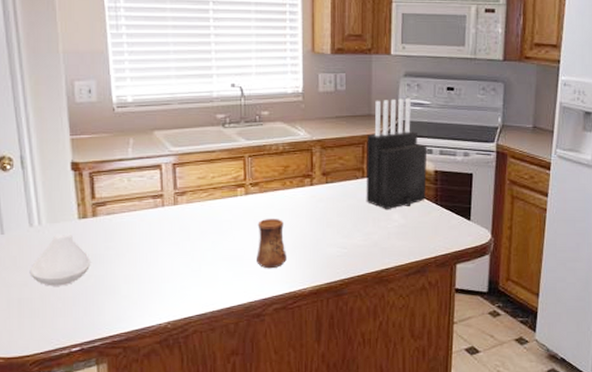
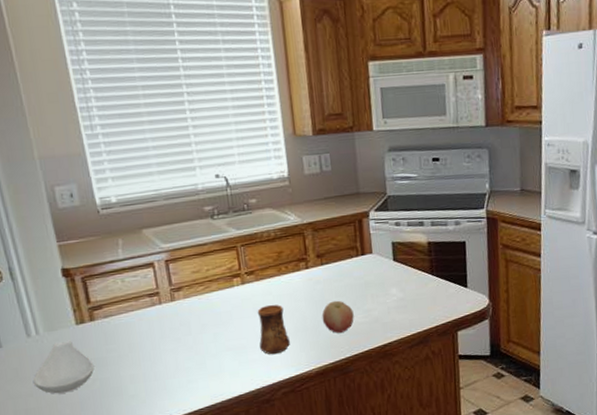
fruit: none [321,220,353,253] -> present [322,300,354,333]
knife block: present [366,99,428,209] -> none [357,173,421,285]

